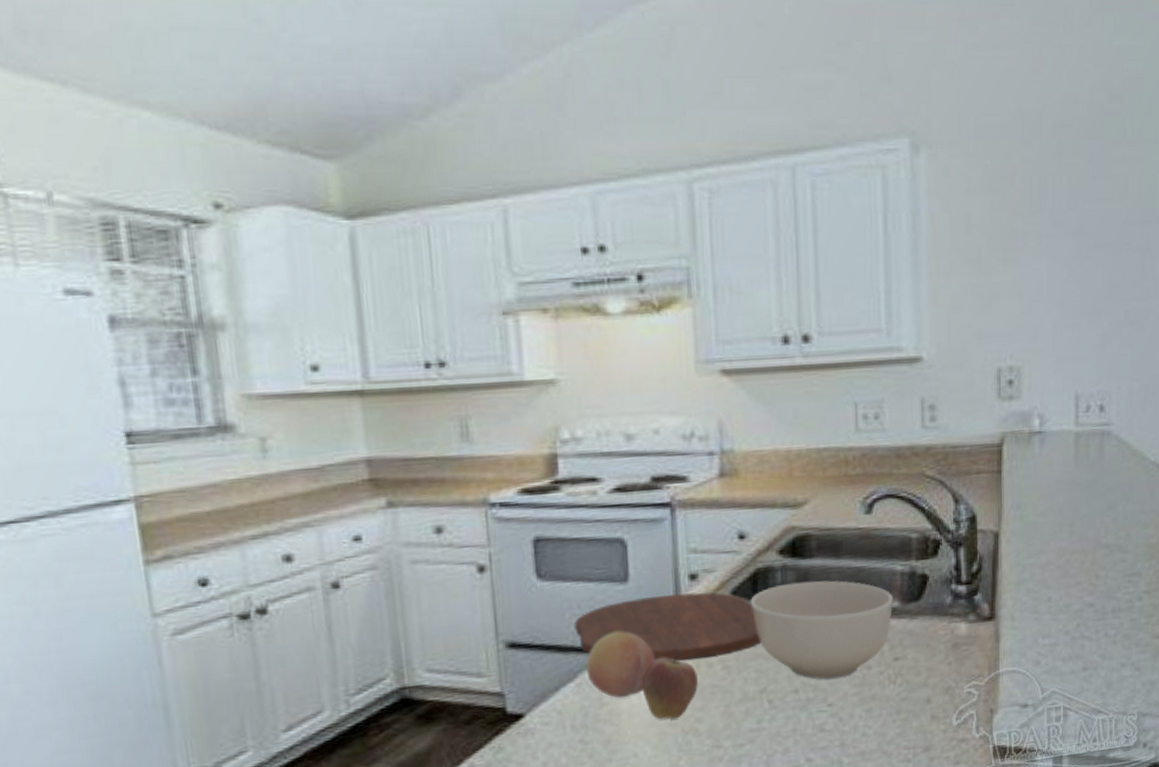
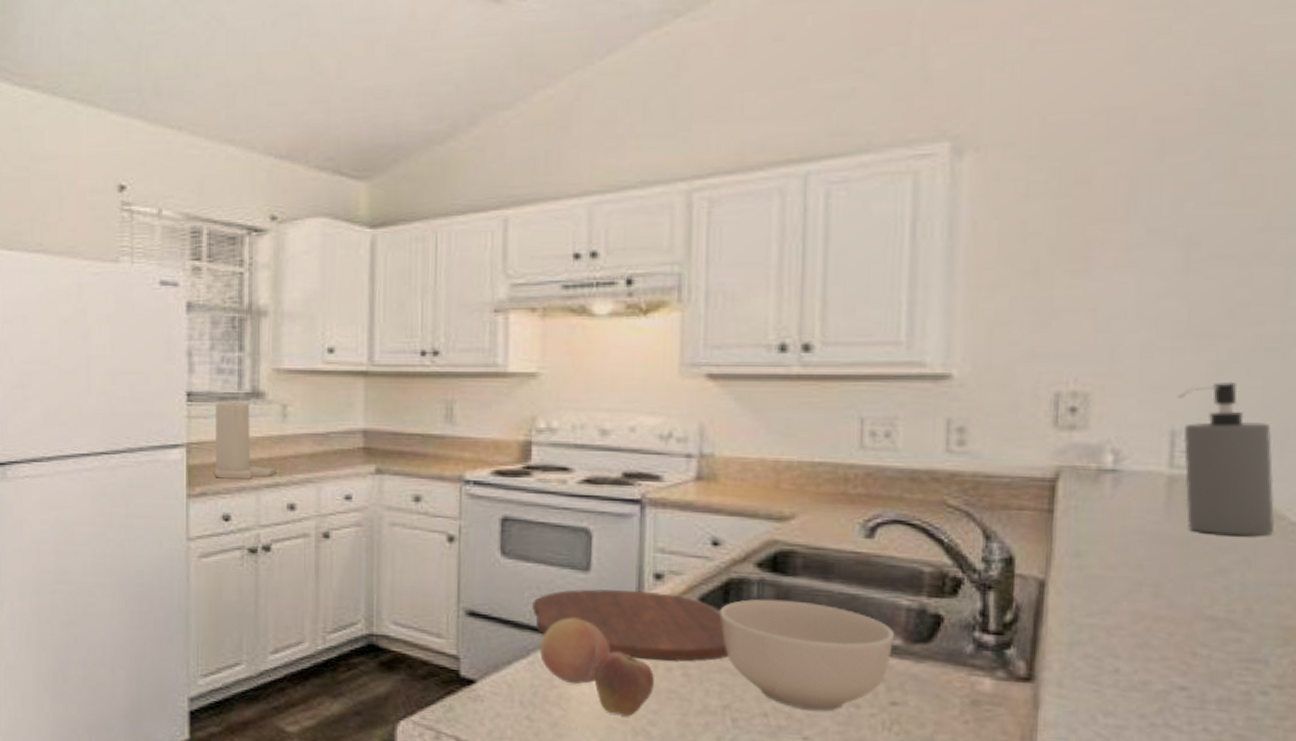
paper towel: none [168,438,263,536] -> present [214,401,276,480]
soap dispenser: none [1079,350,1142,478] -> present [1177,381,1276,536]

